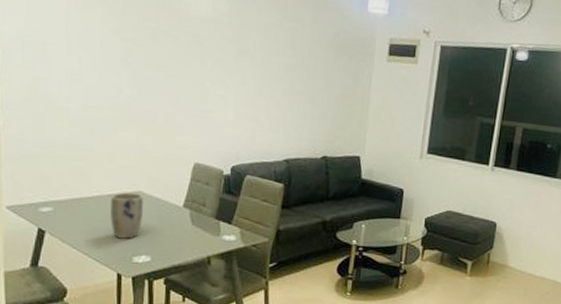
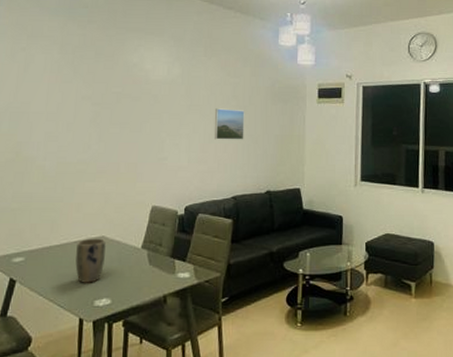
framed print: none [265,57,303,97] -> present [213,108,245,140]

